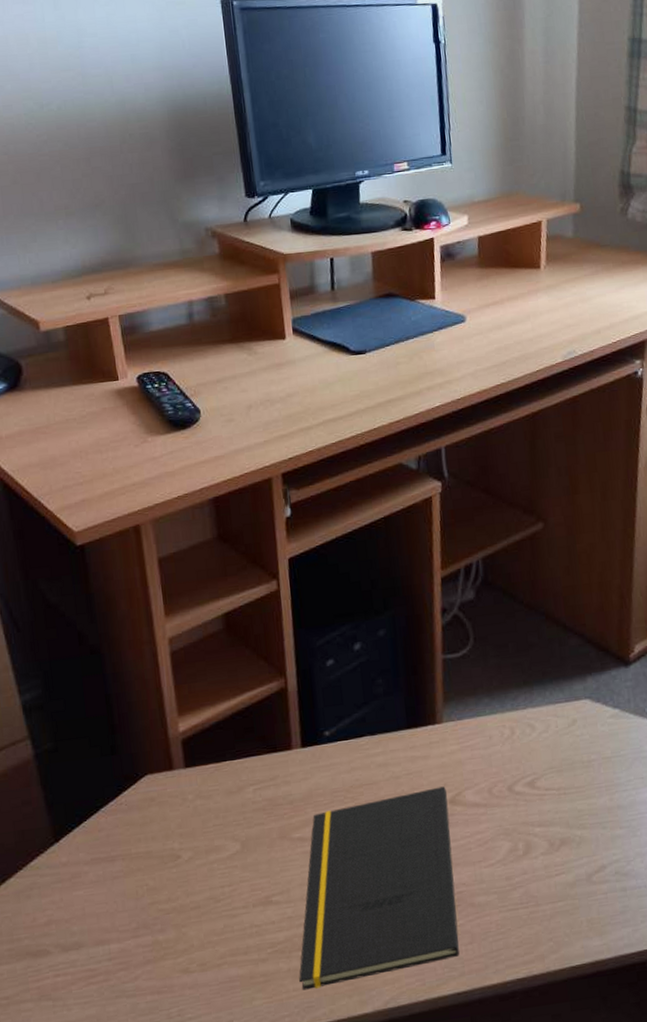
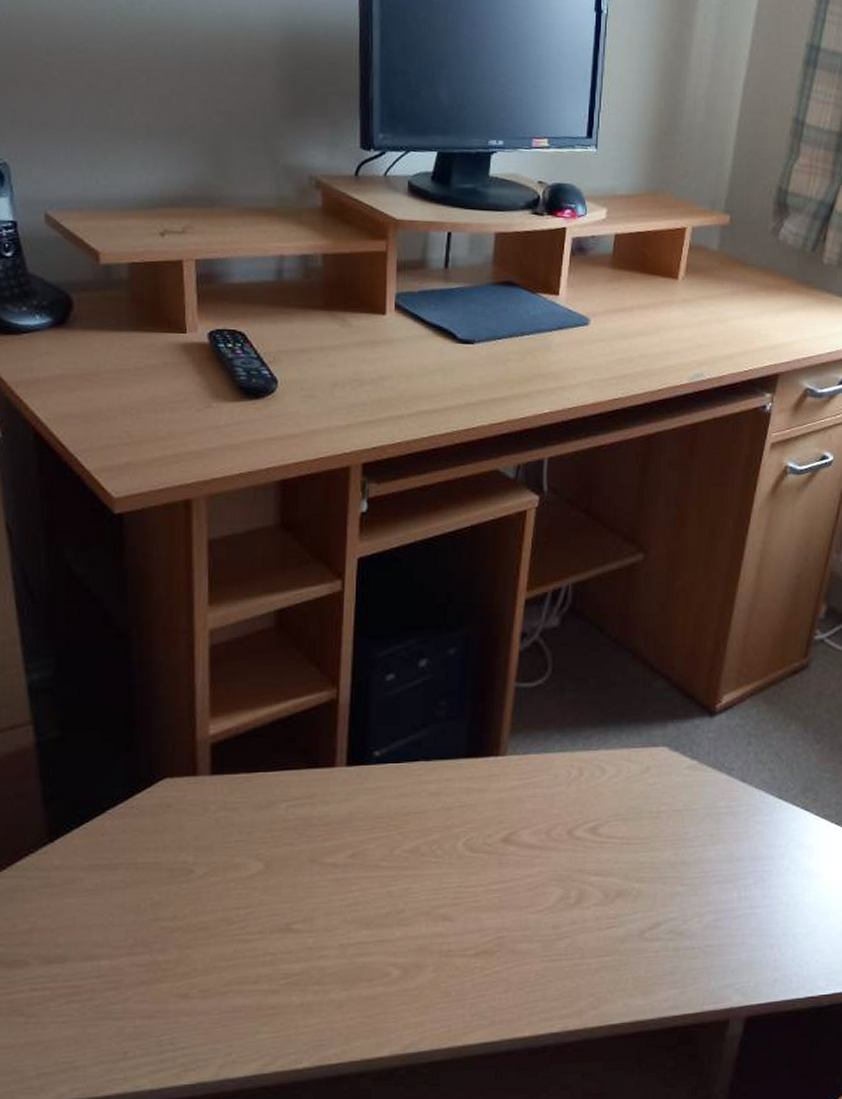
notepad: present [299,786,460,990] -> none [312,823,502,1027]

